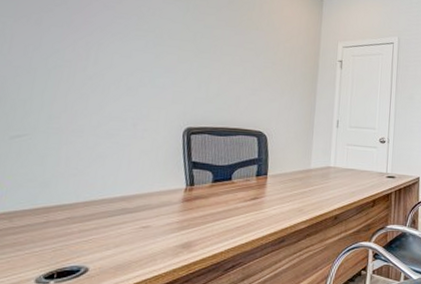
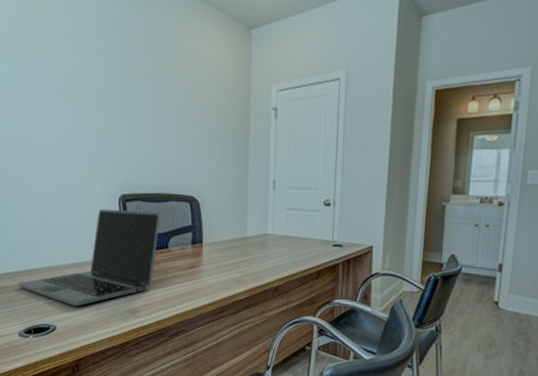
laptop: none [46,140,227,244] -> present [19,208,161,306]

